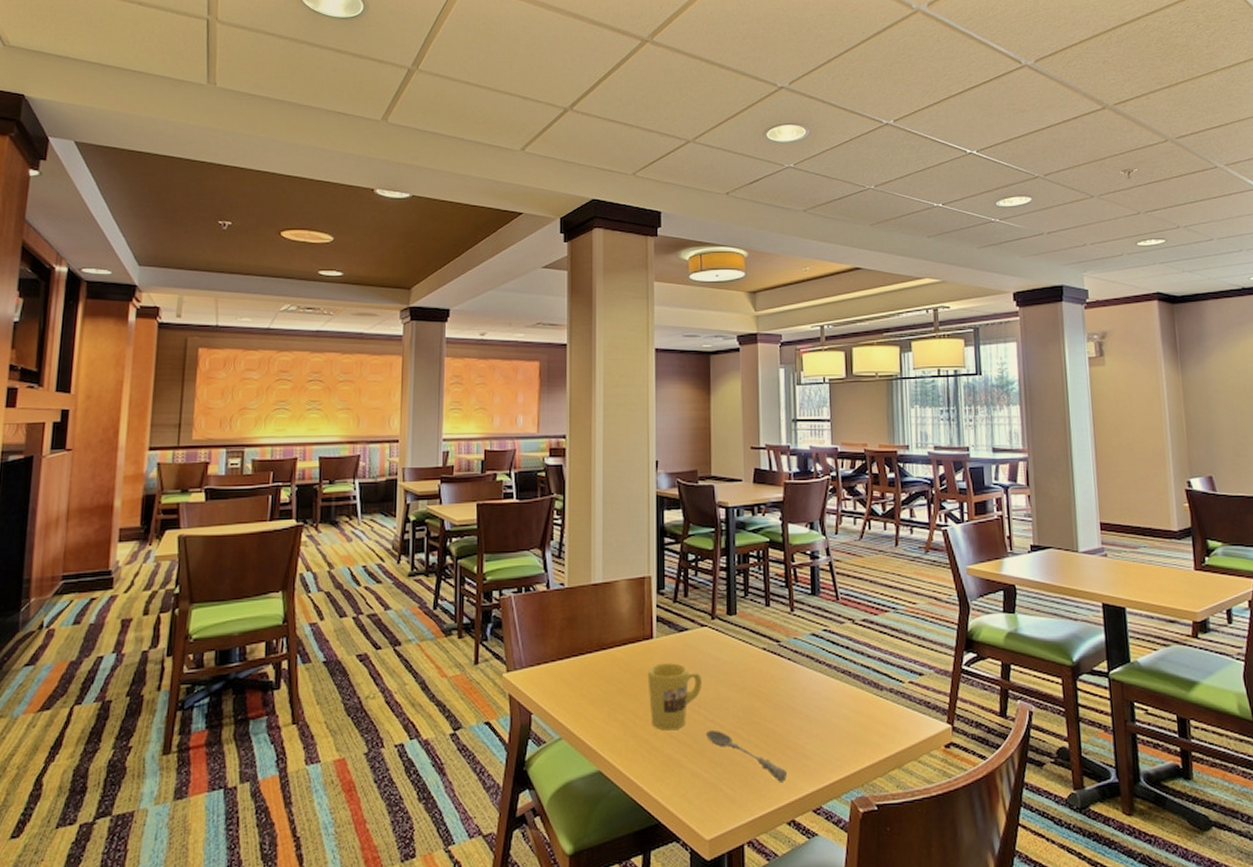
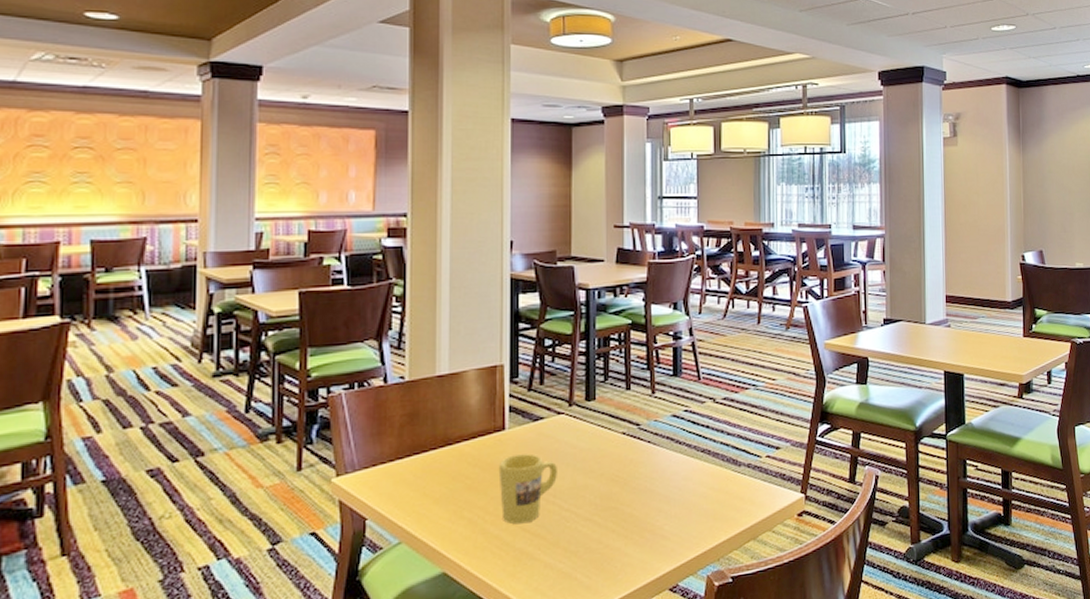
soupspoon: present [705,731,788,782] -> none [560,519,645,565]

